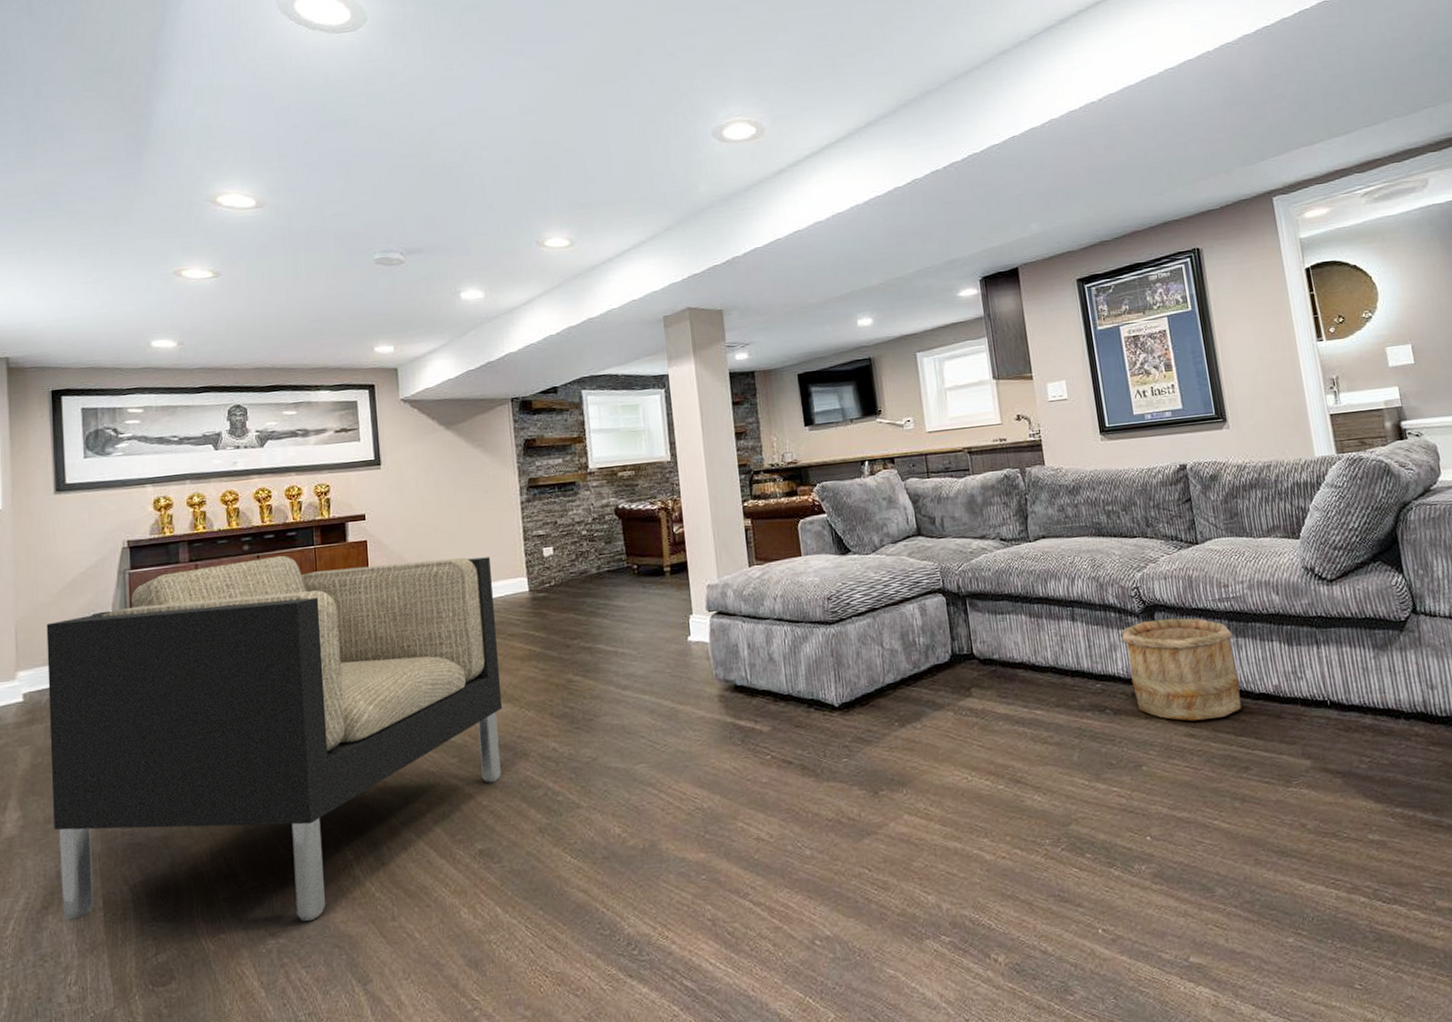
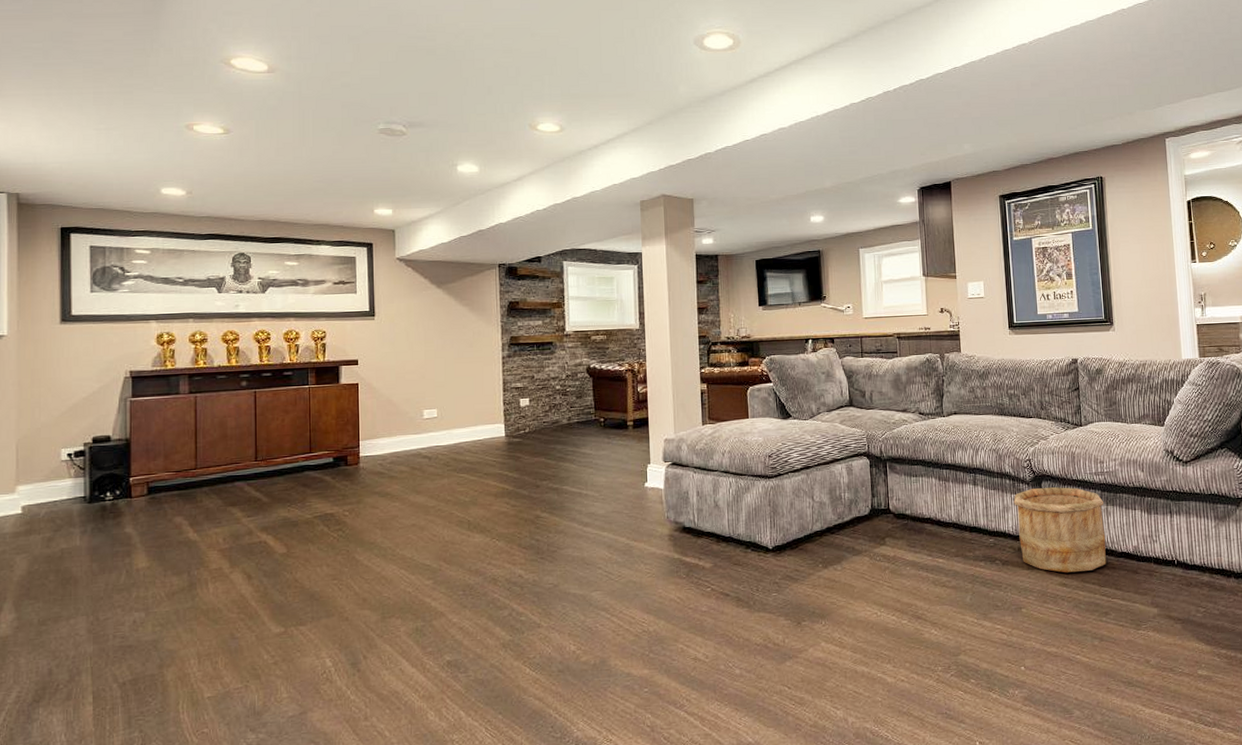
armchair: present [46,555,503,922] -> none [47,392,476,720]

